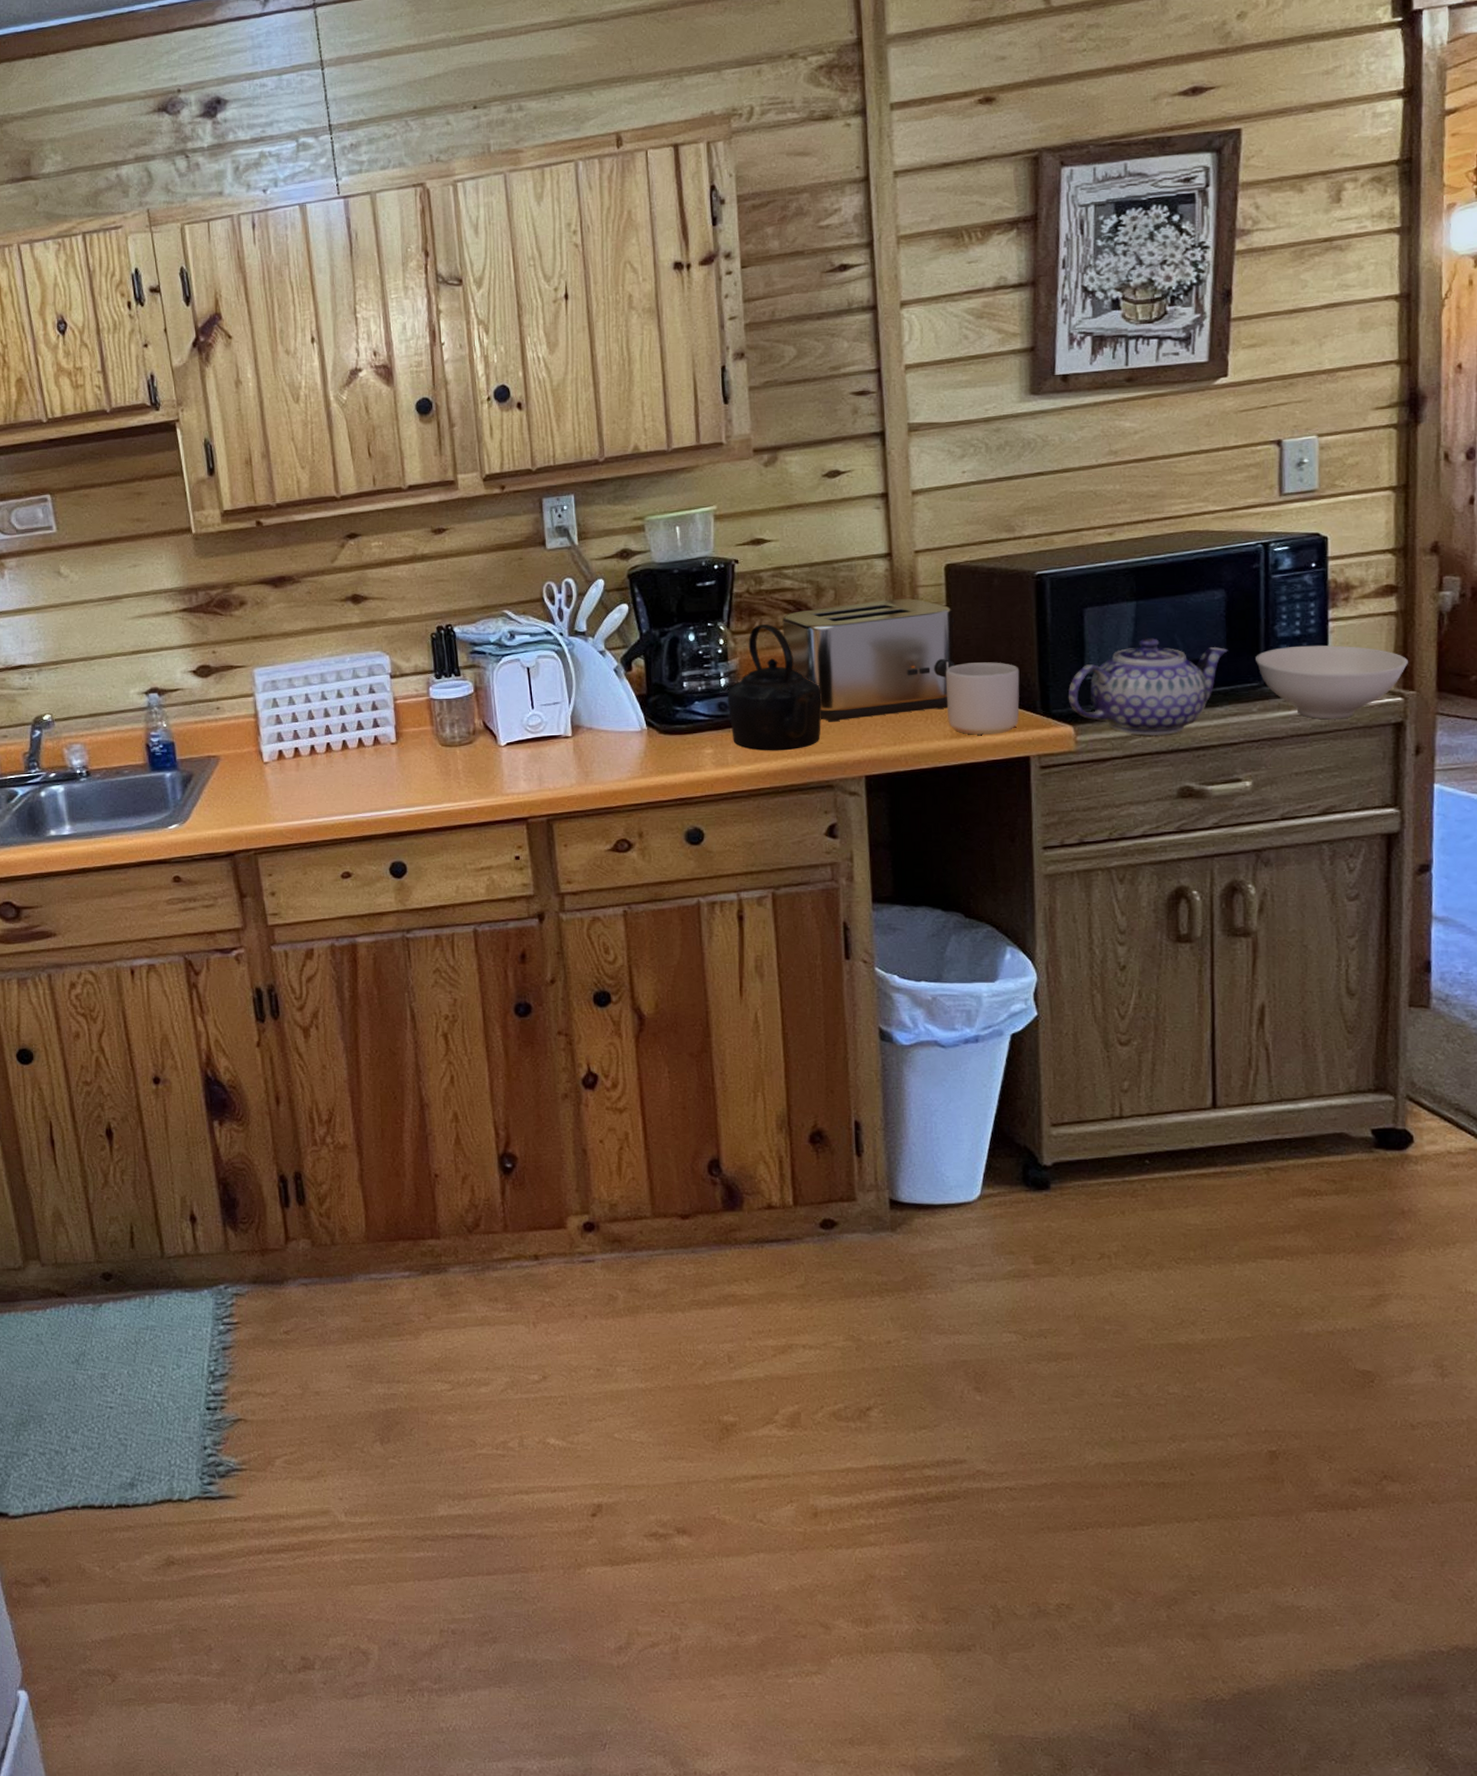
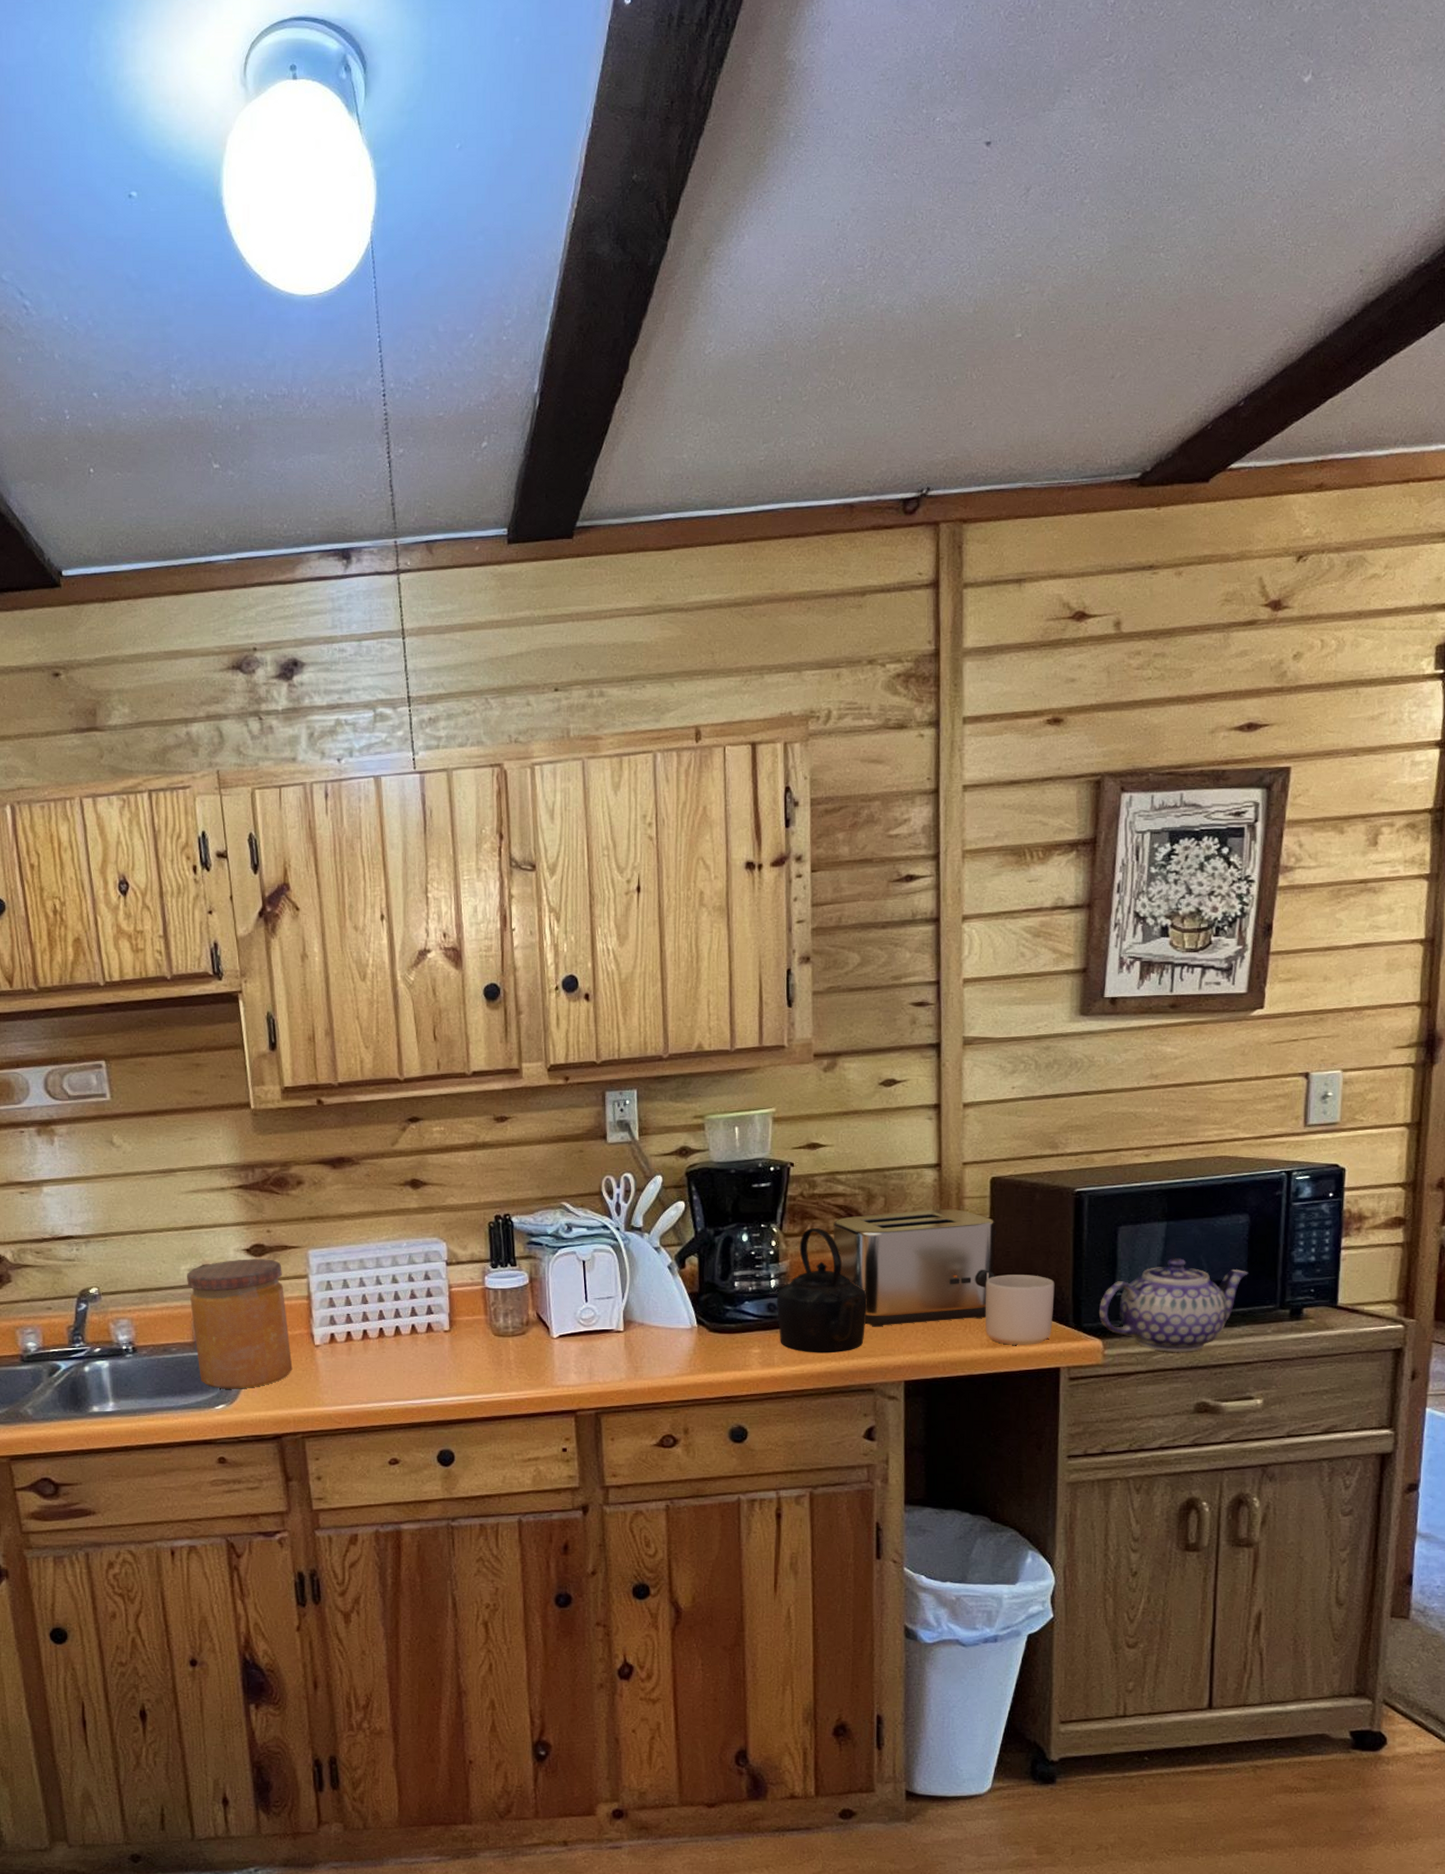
jar: none [136,679,243,809] -> present [187,1259,293,1389]
bowl: present [1256,645,1408,720] -> none [1273,1271,1410,1343]

